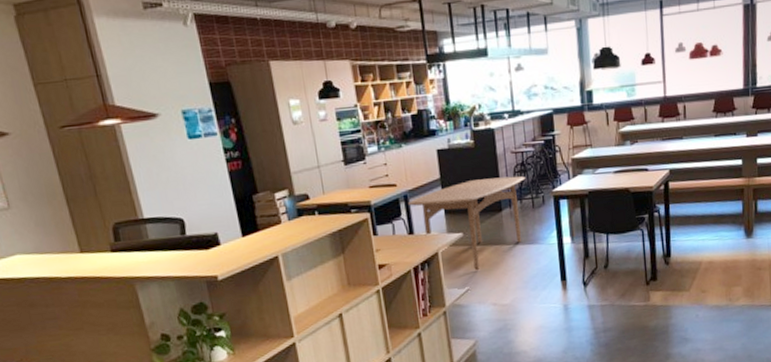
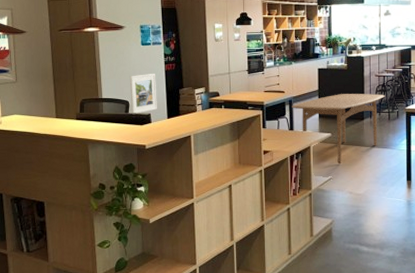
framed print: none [178,177,226,235] -> present [129,74,157,114]

